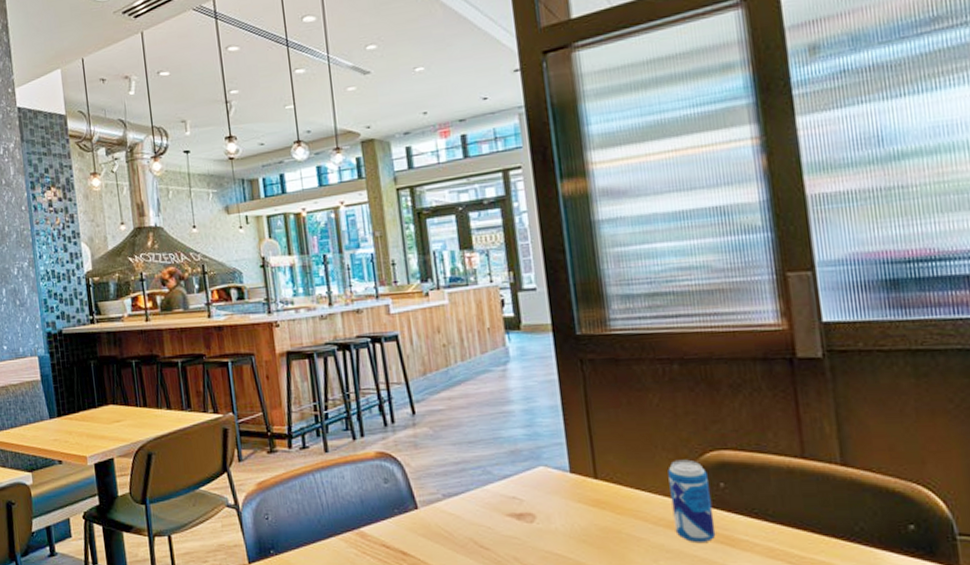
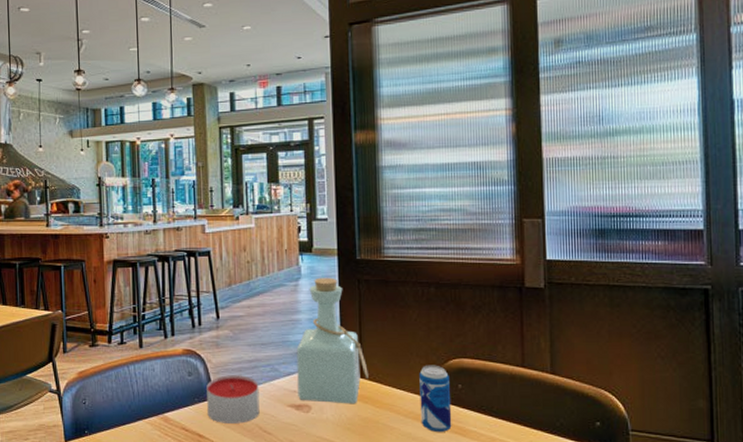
candle: none [407,480,473,538] -> present [207,375,260,424]
bottle: none [511,358,604,511] -> present [296,277,368,404]

